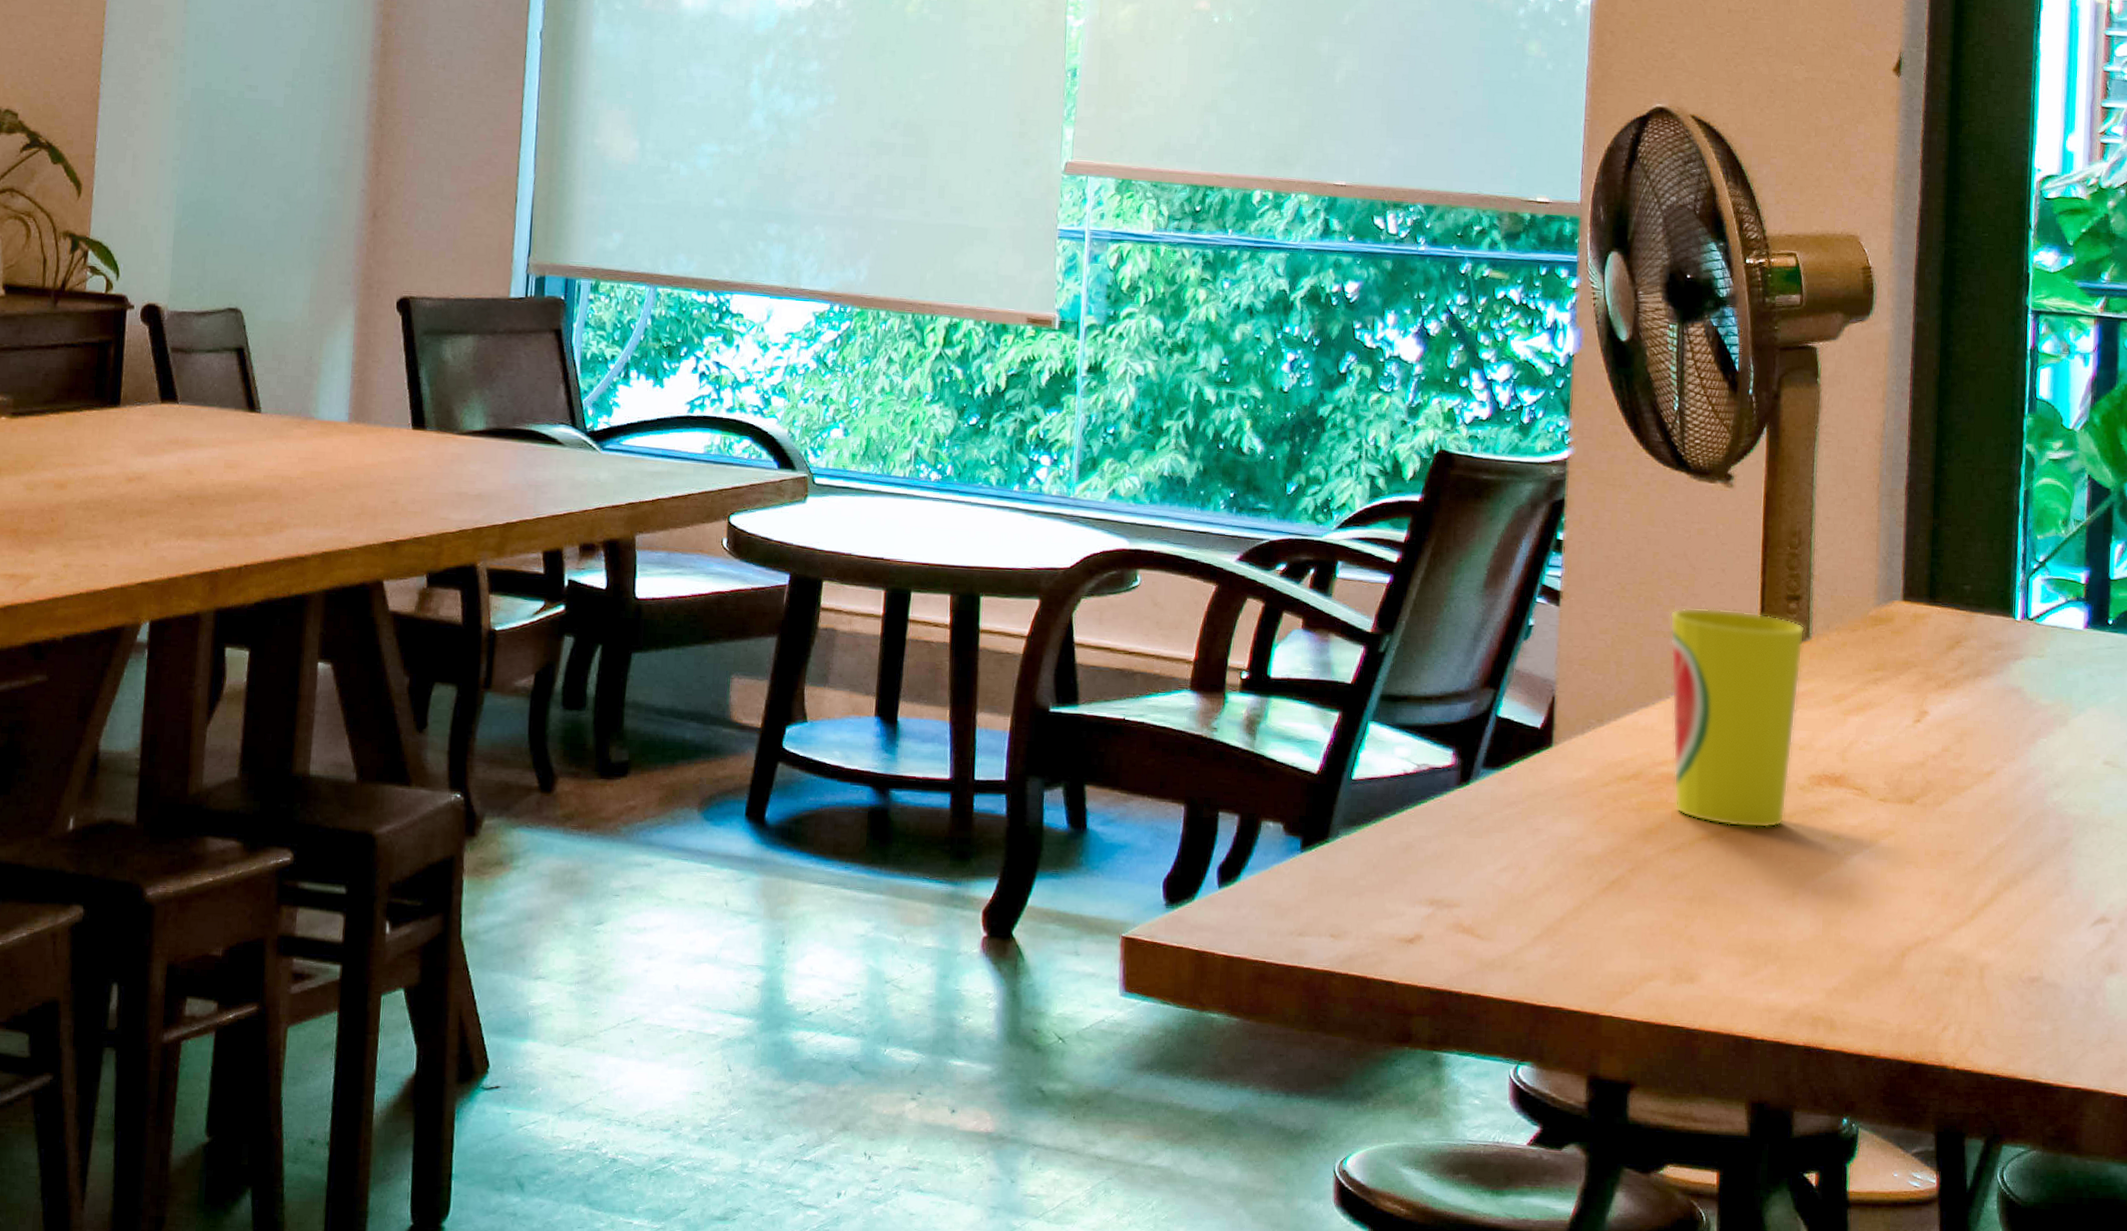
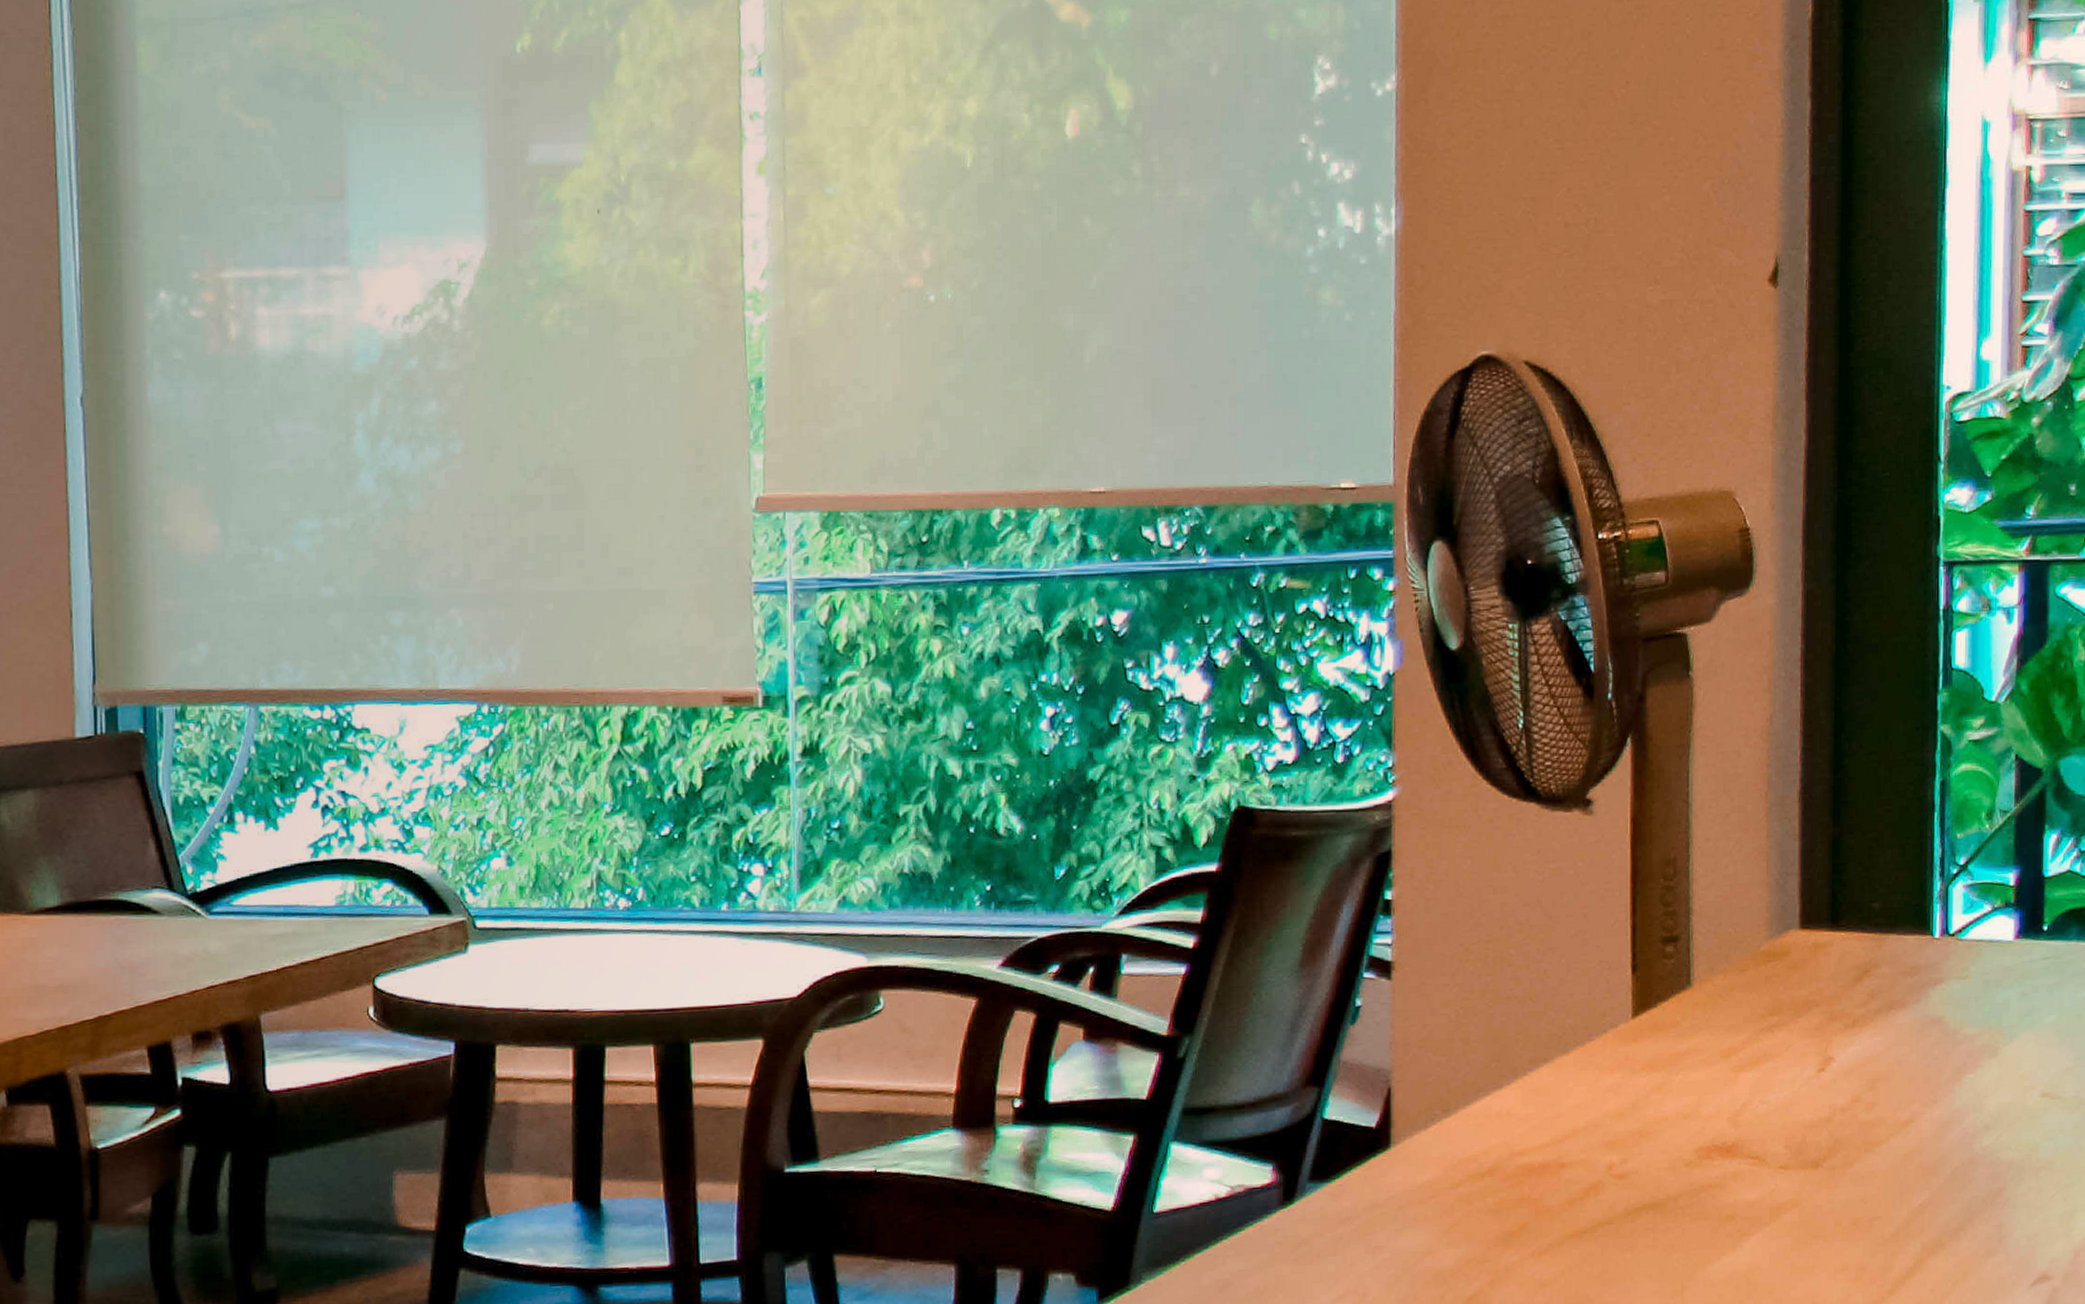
cup: present [1669,607,1806,828] -> none [1523,961,1686,1218]

